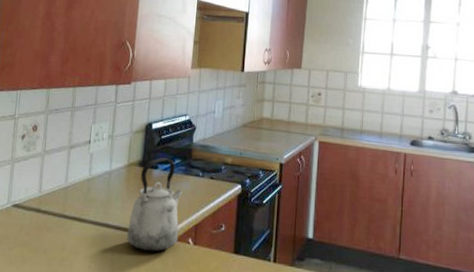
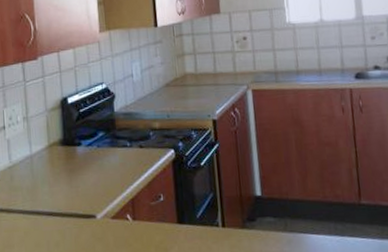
kettle: present [127,158,183,252] -> none [60,132,116,234]

